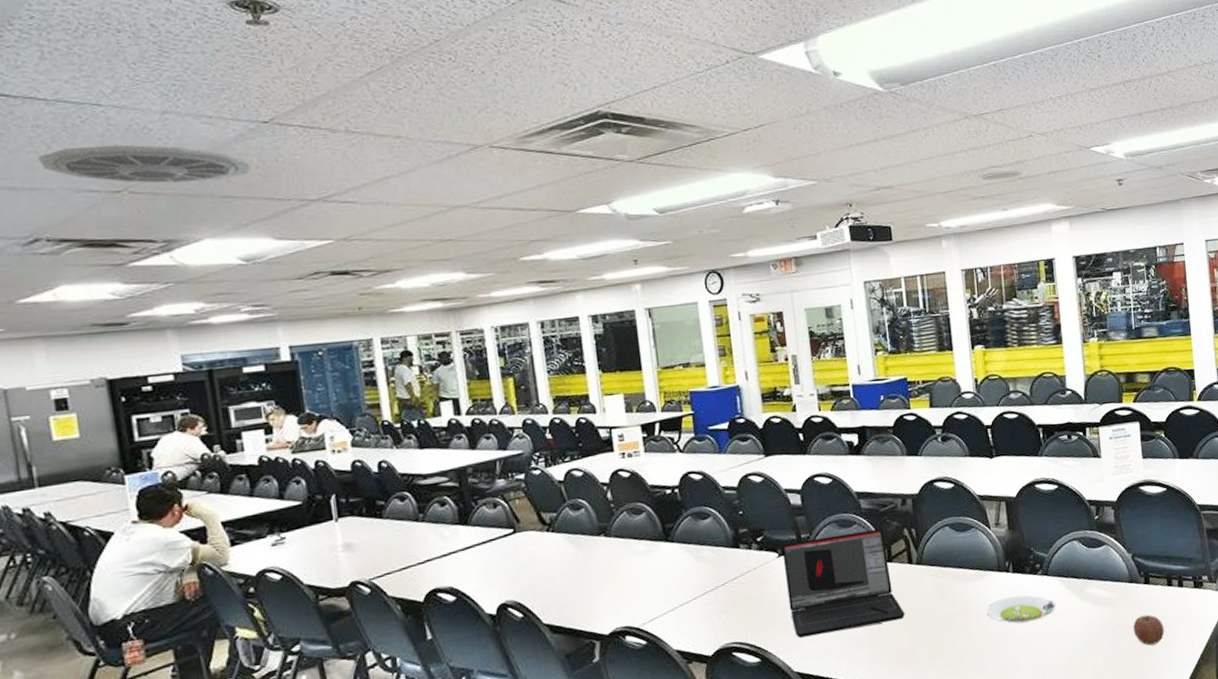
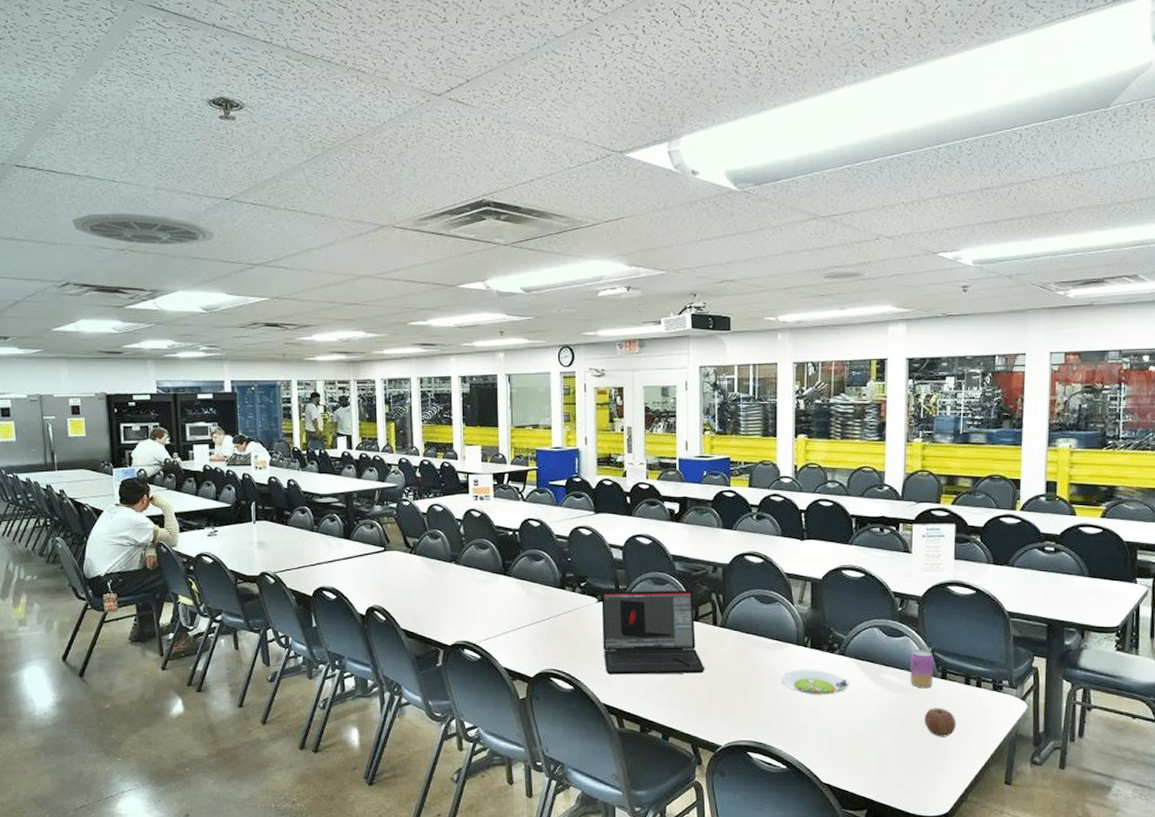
beverage can: none [1112,556,1137,598] -> present [910,650,934,689]

